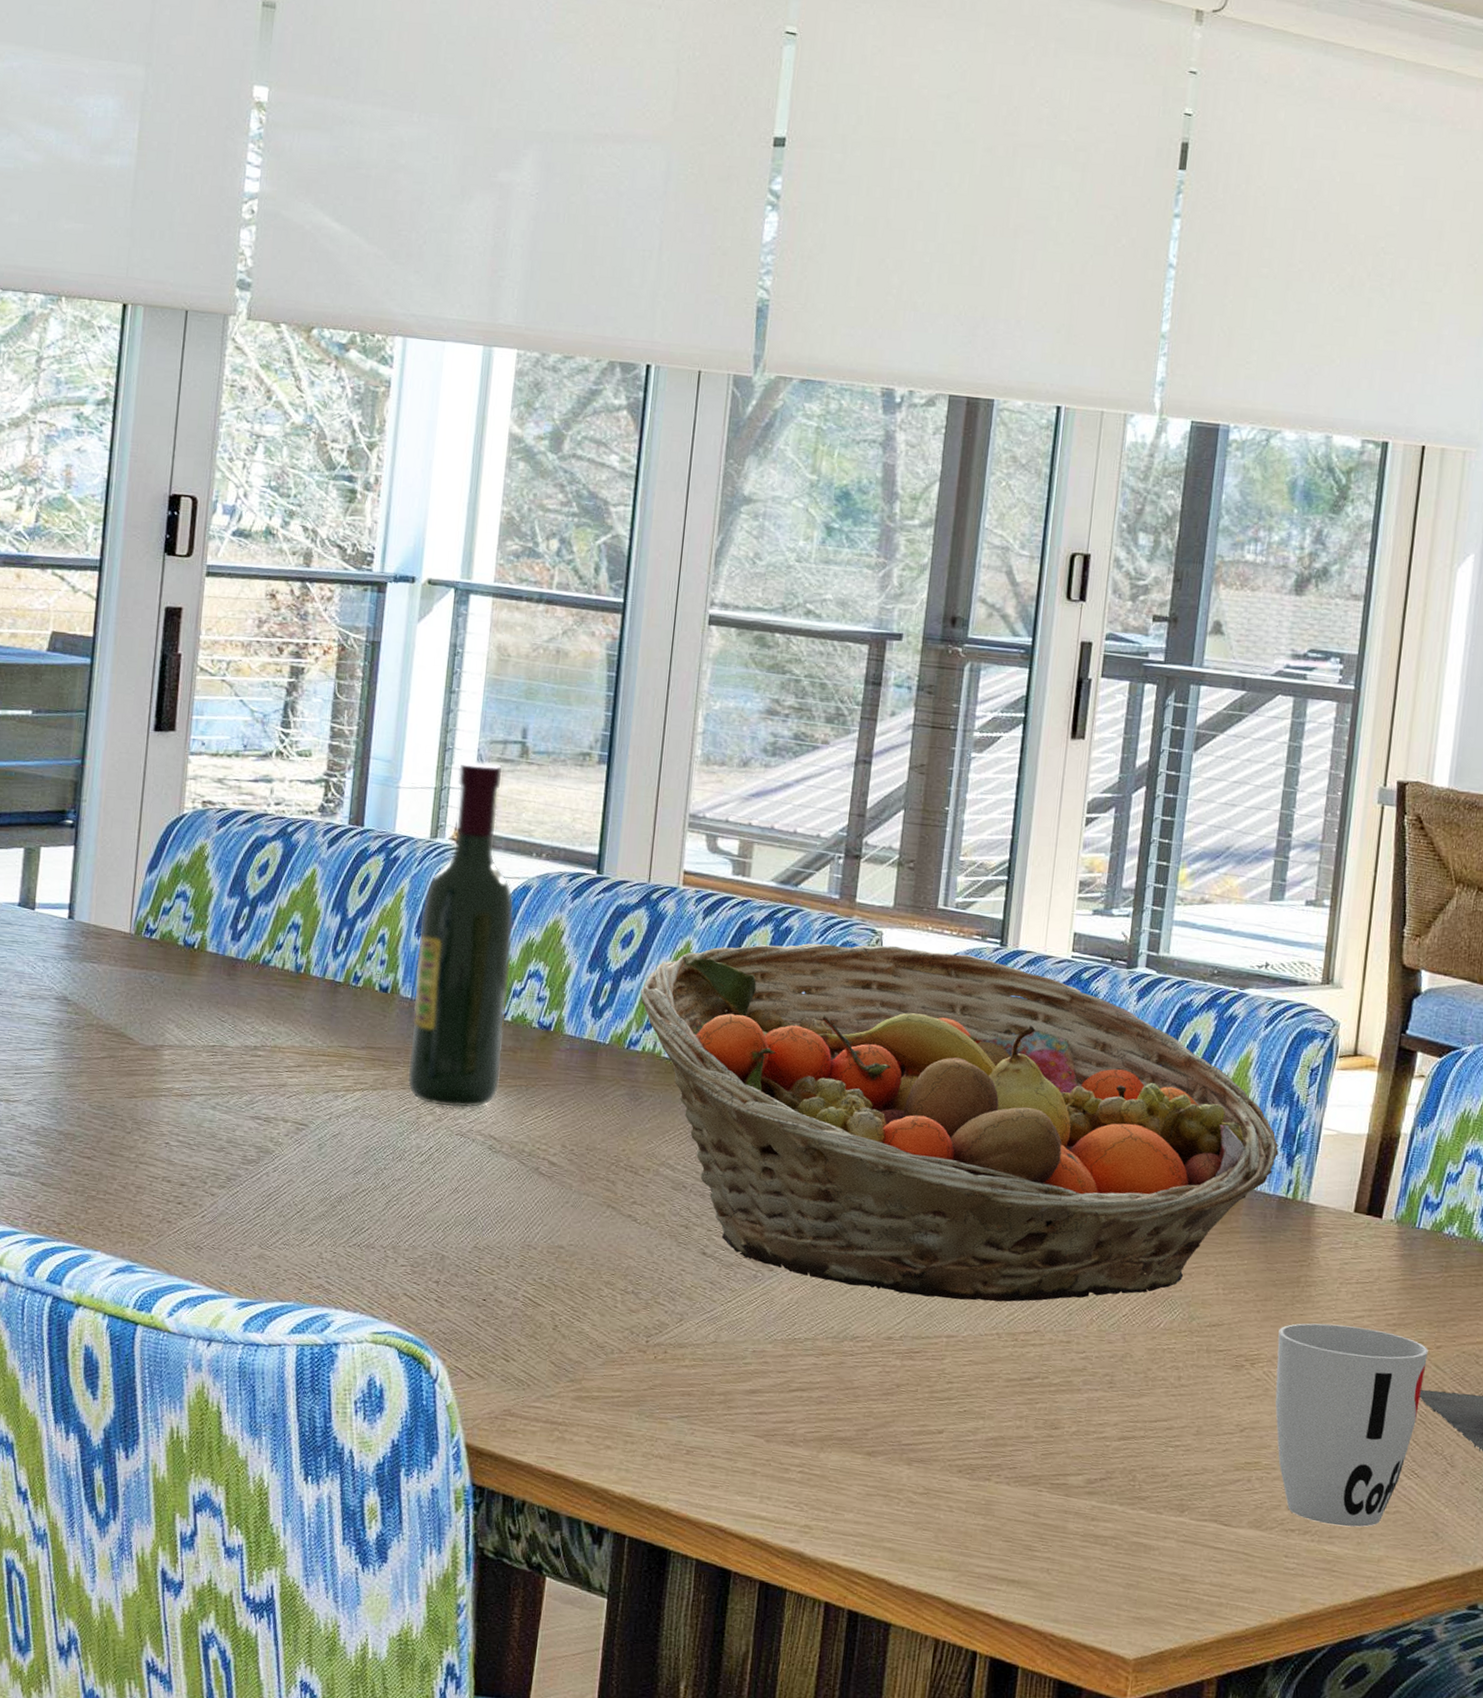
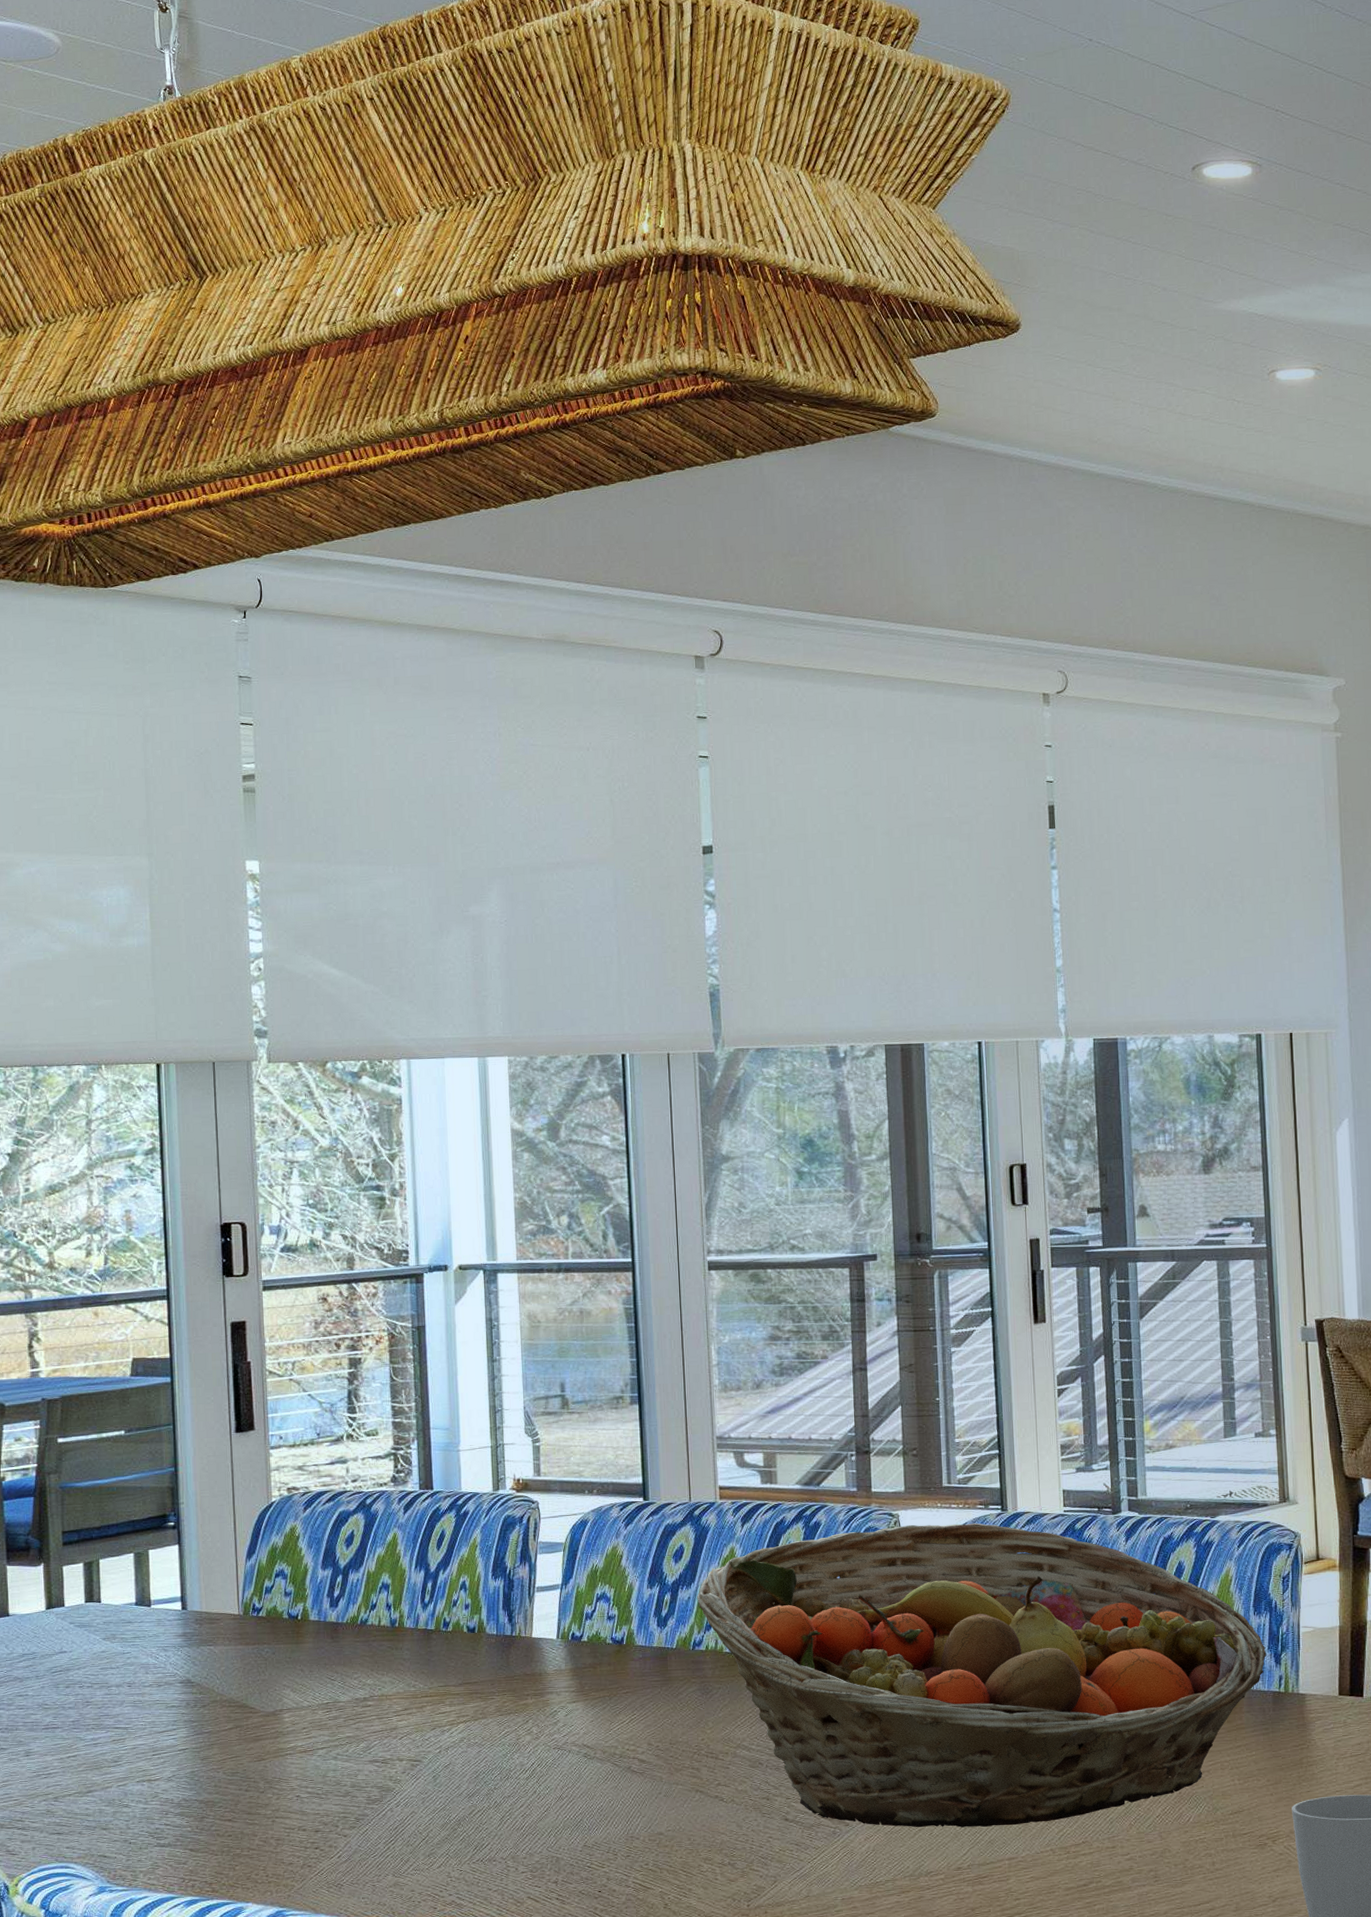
wine bottle: present [407,760,514,1108] -> none [495,1416,586,1726]

